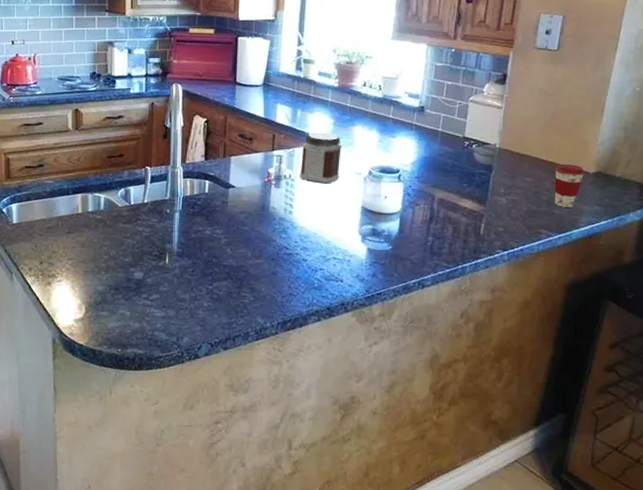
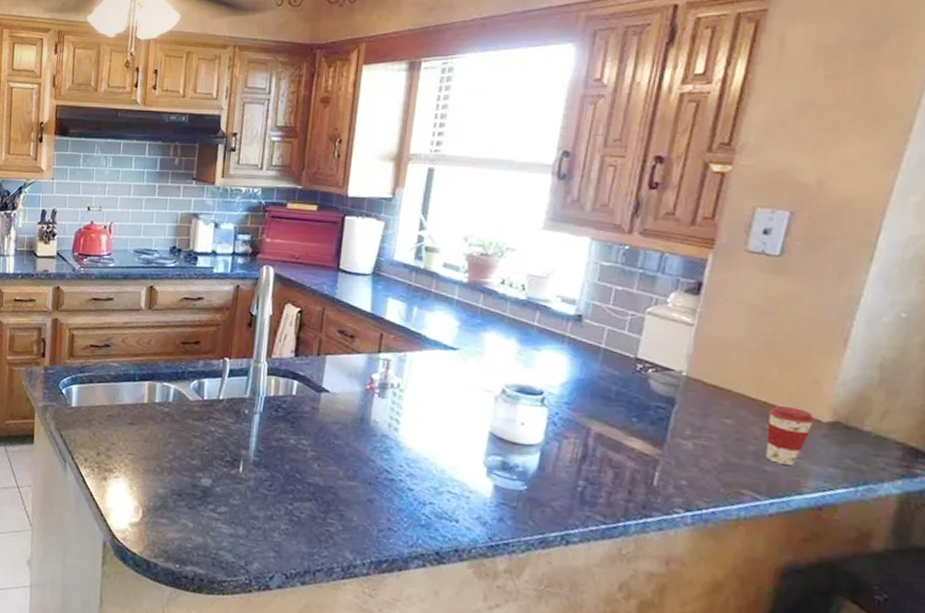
jar: present [300,132,343,184] -> none [411,335,469,400]

